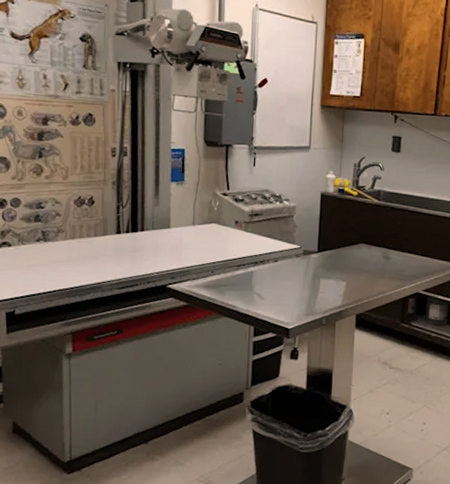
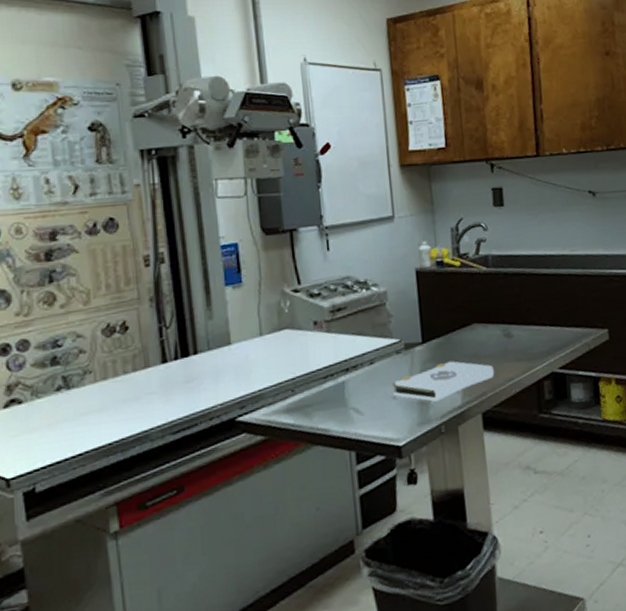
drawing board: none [289,270,372,299] -> present [391,361,495,402]

